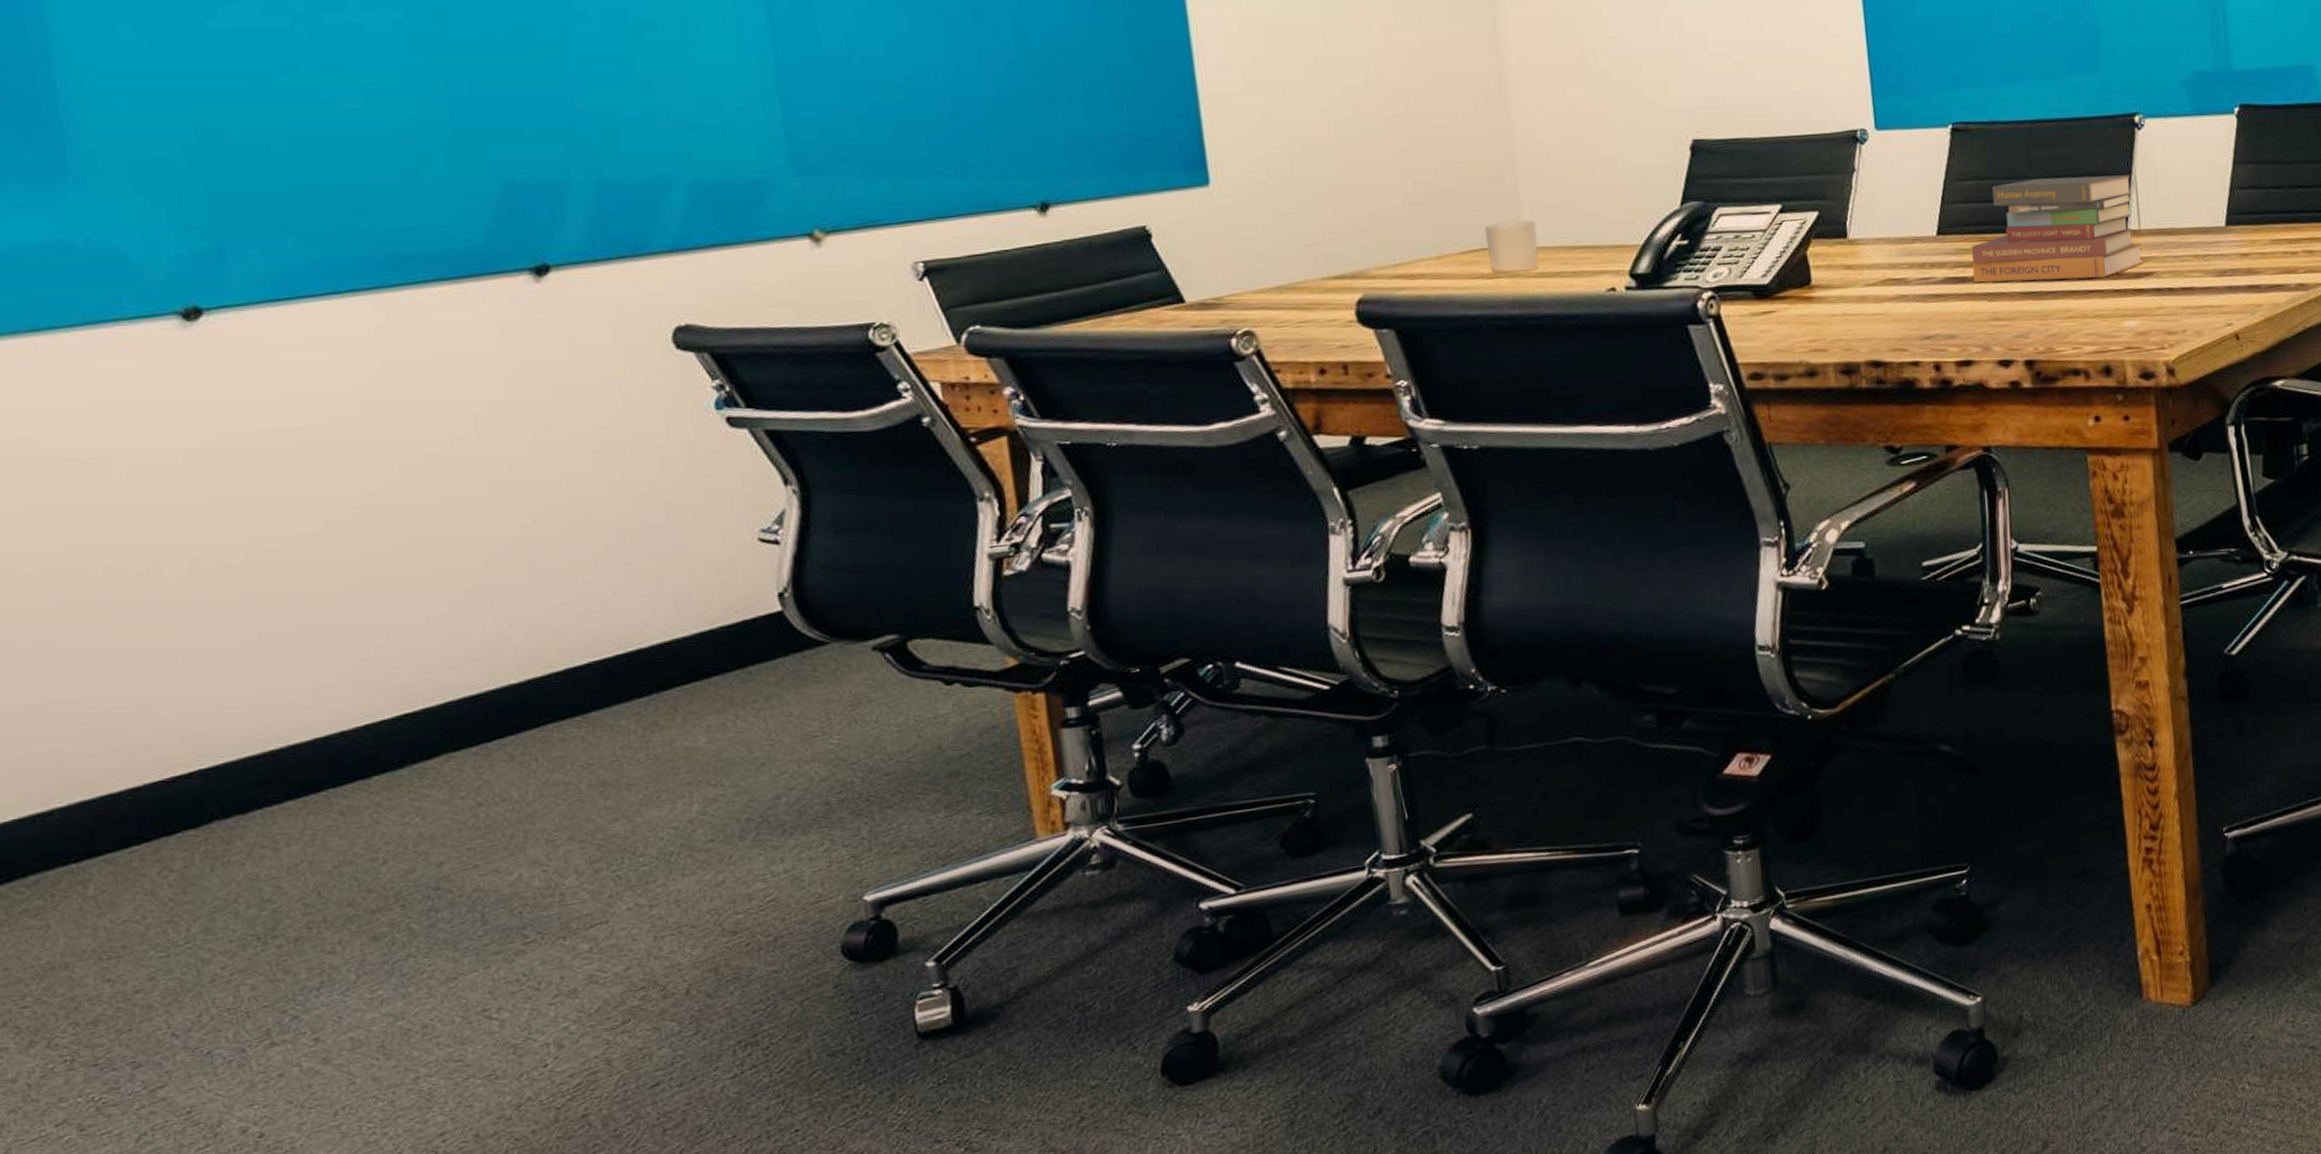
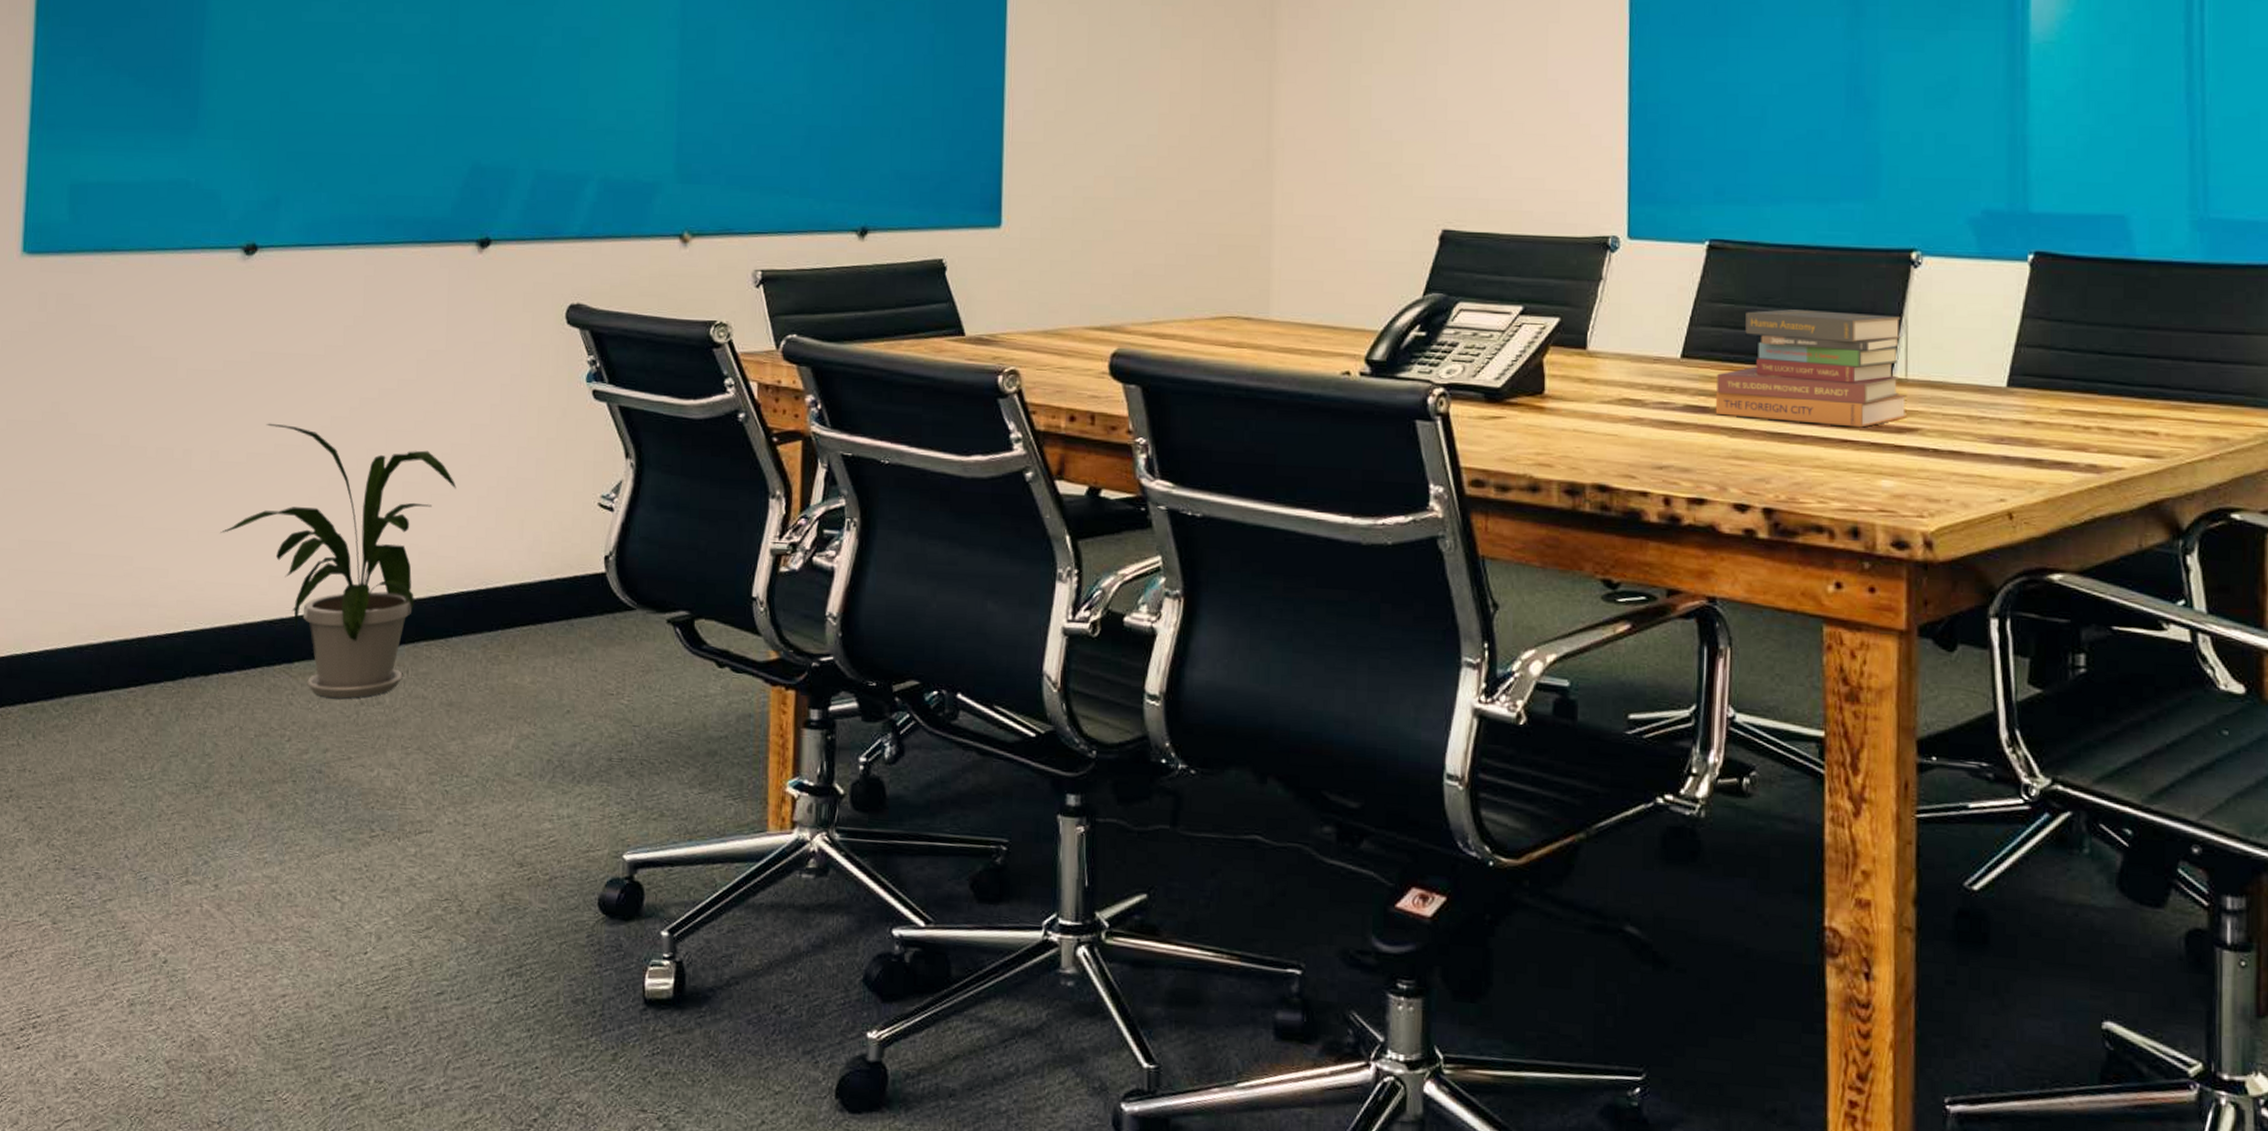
house plant: none [225,512,561,808] -> present [220,423,456,699]
mug: present [1484,220,1539,274] -> none [1234,293,1283,345]

